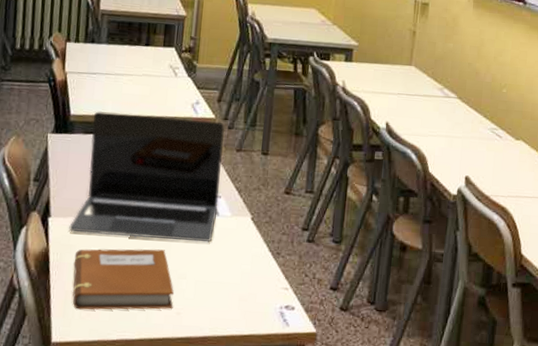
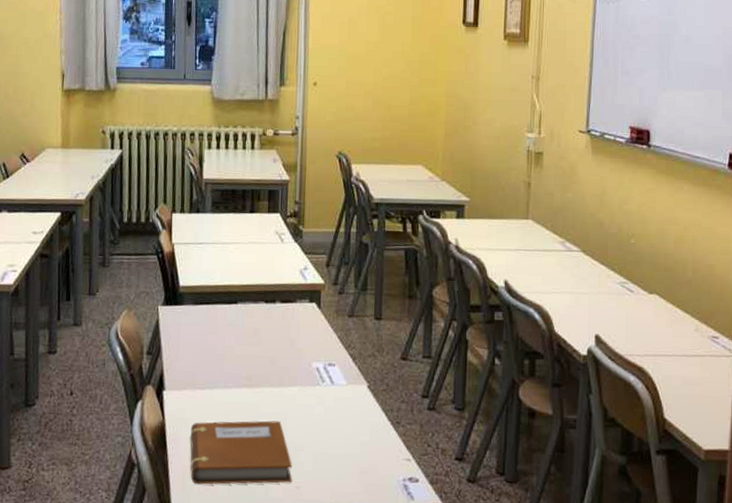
laptop: present [69,111,225,242] -> none [183,281,336,413]

